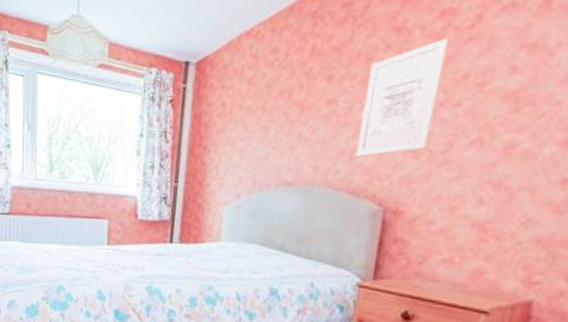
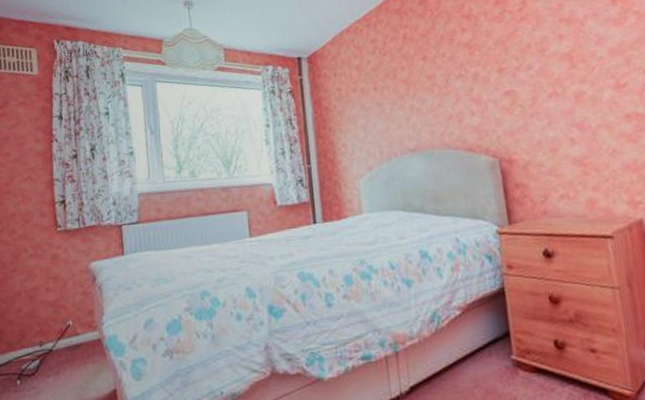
wall art: present [355,39,450,157] -> none [454,20,517,119]

